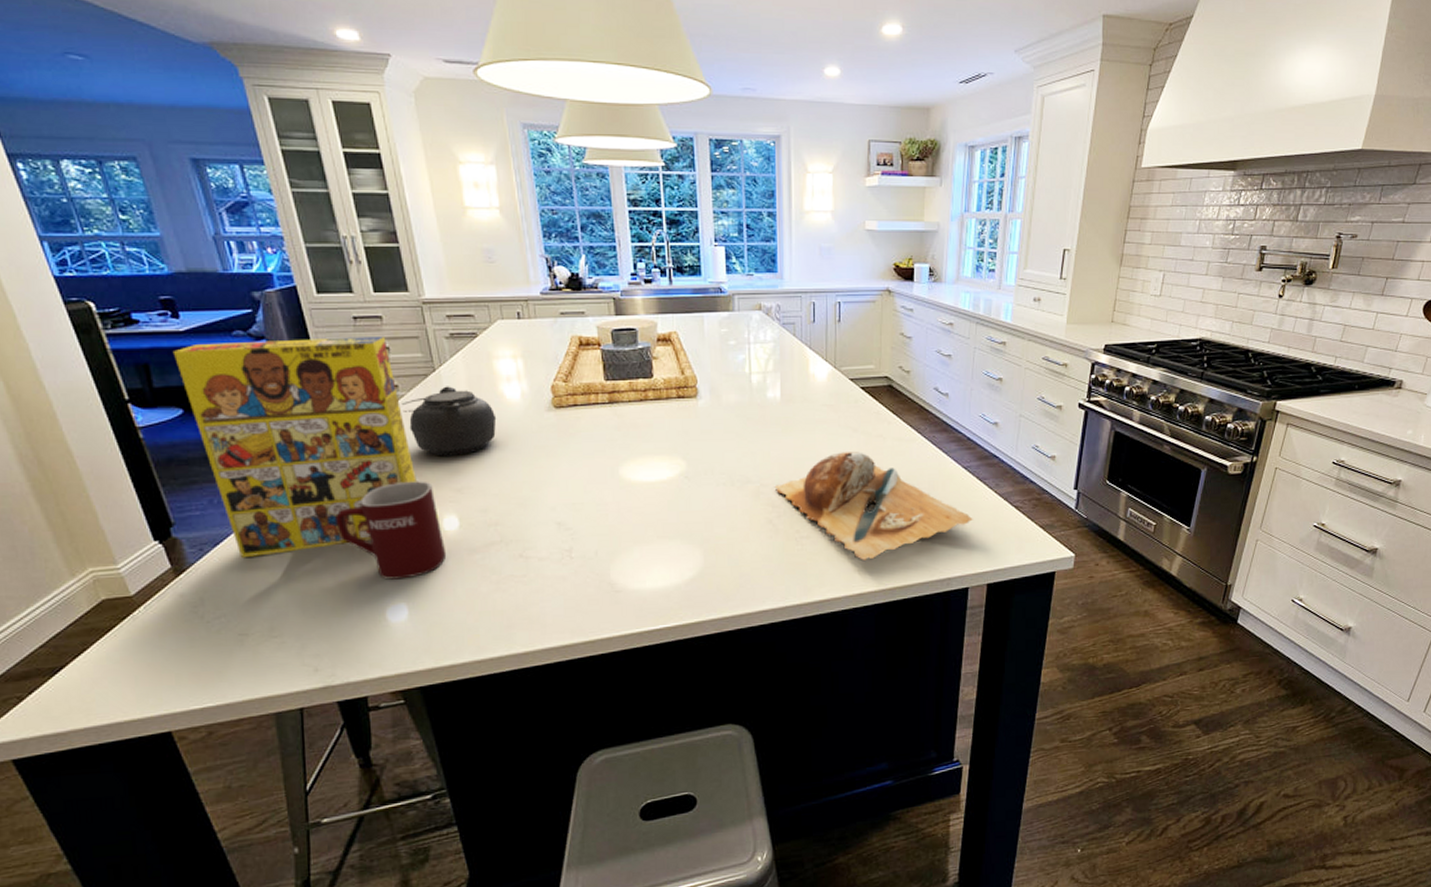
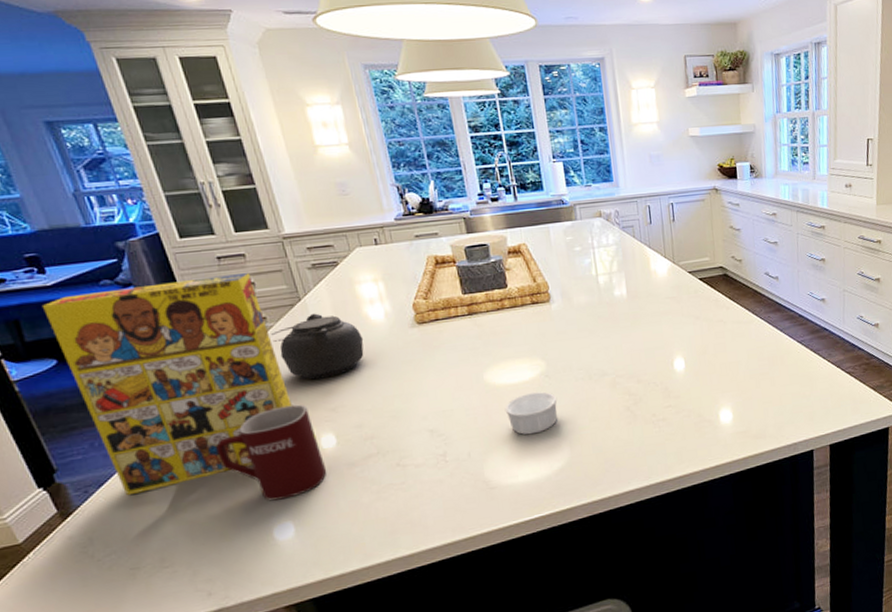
ramekin: none [638,494,695,539] -> present [504,391,558,435]
chopping board: present [774,452,973,560] -> none [629,337,811,435]

